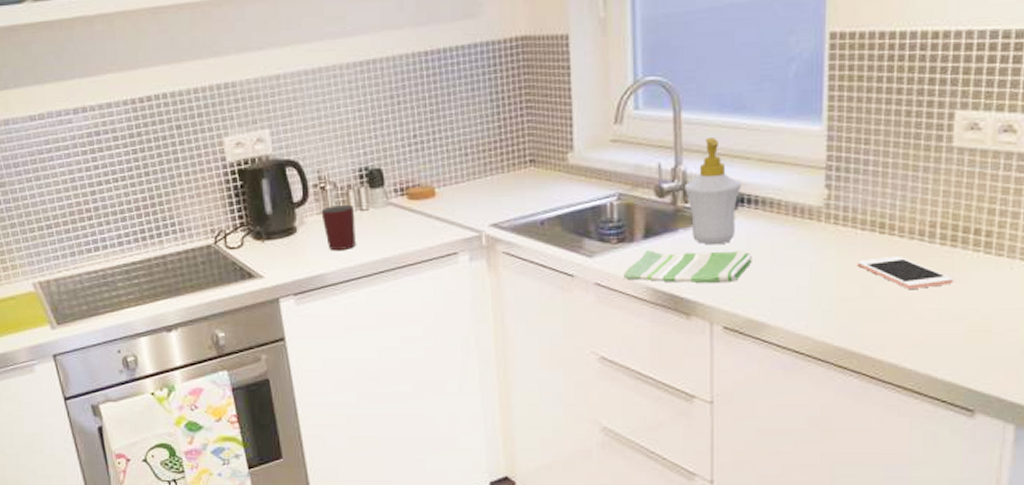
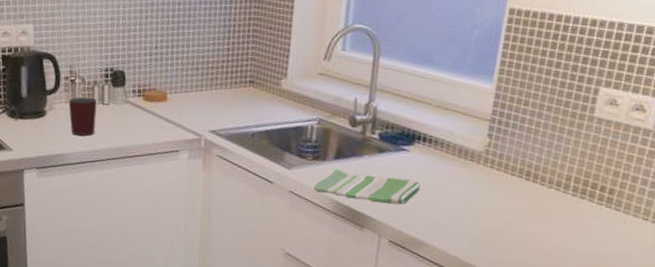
soap bottle: present [683,138,742,245] -> none [373,82,421,172]
cell phone: present [856,255,954,289] -> none [503,199,578,229]

